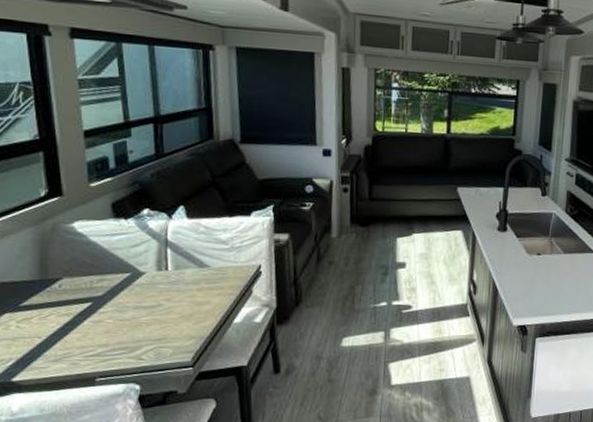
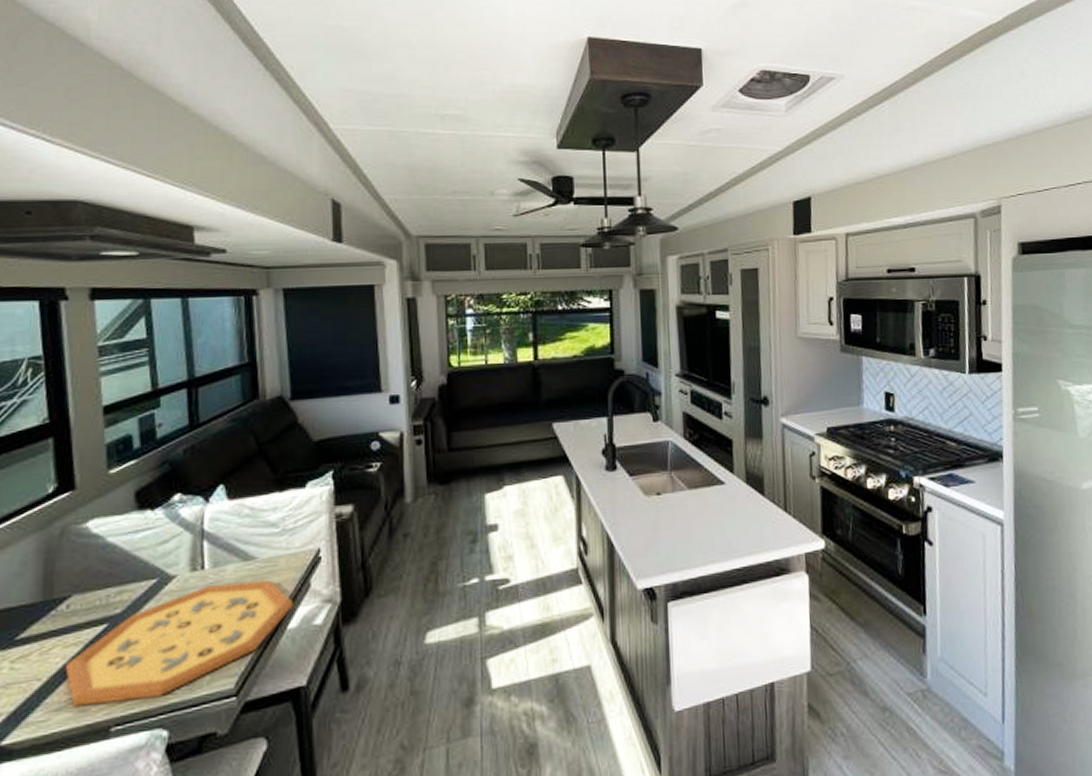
decorative tray: none [59,282,239,361] -> present [65,580,294,707]

